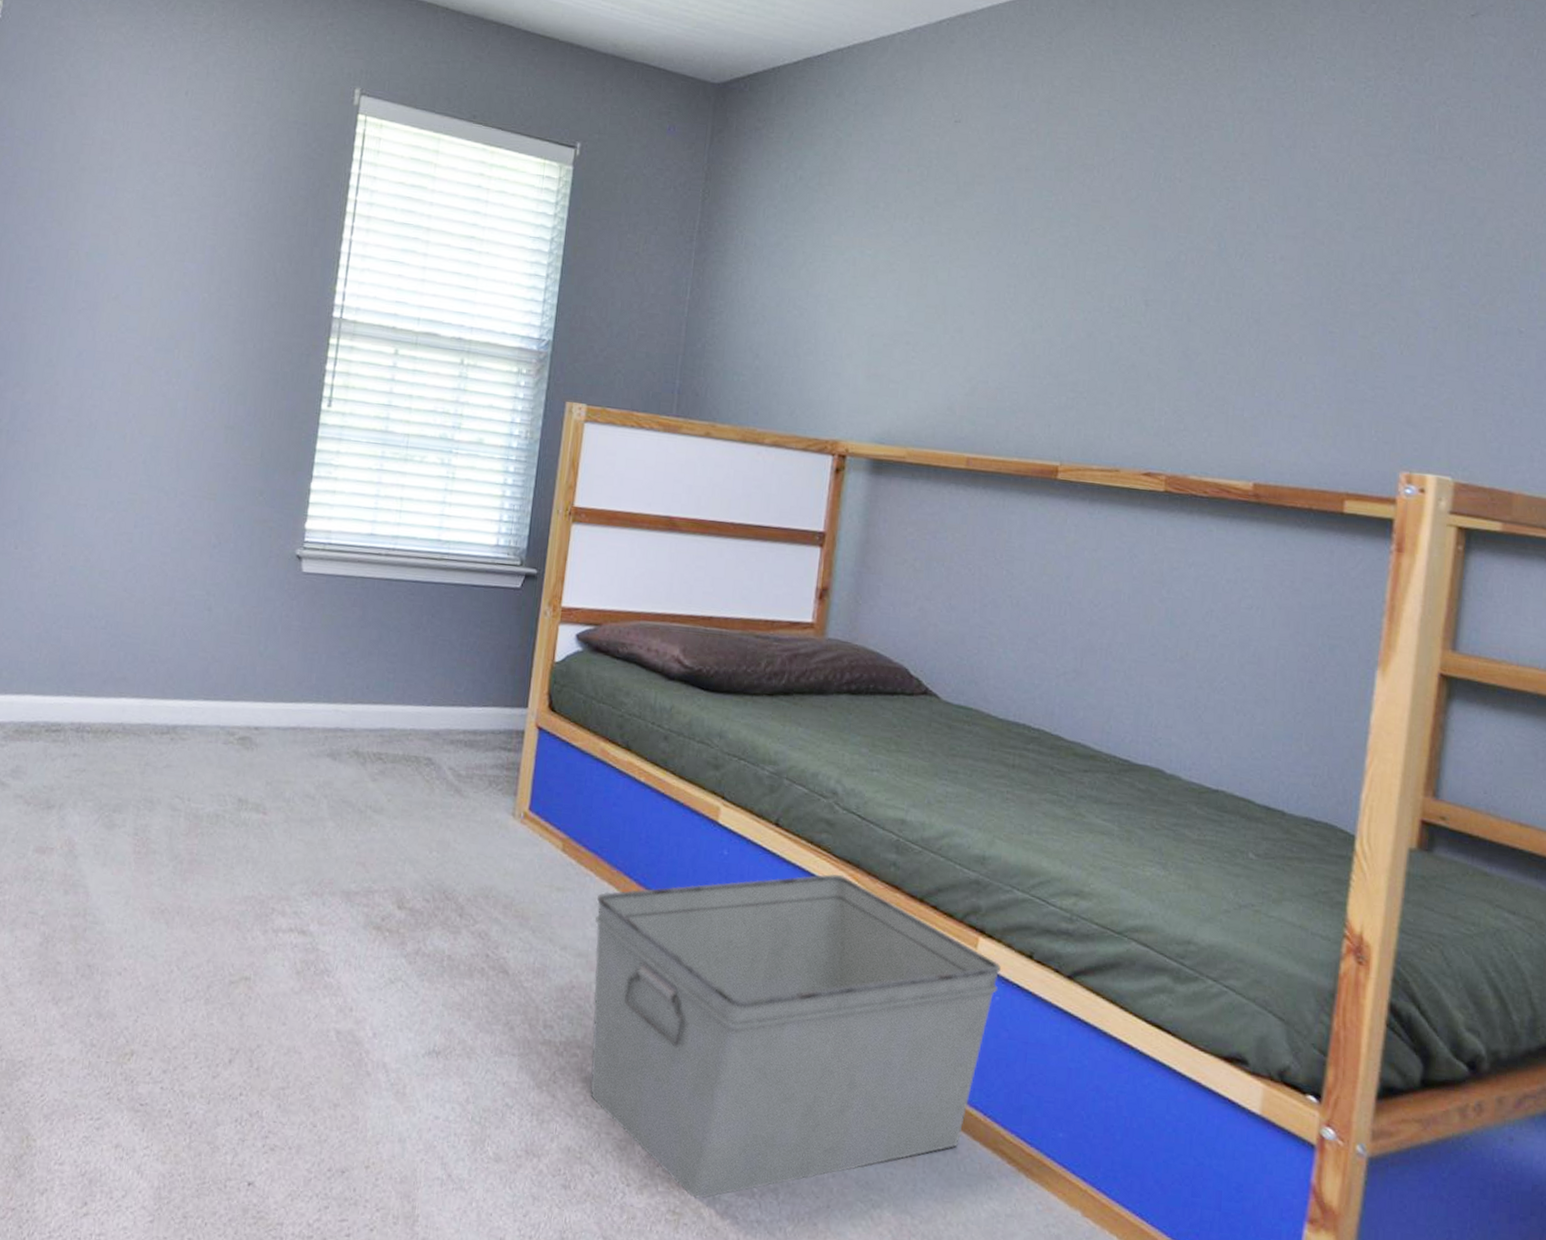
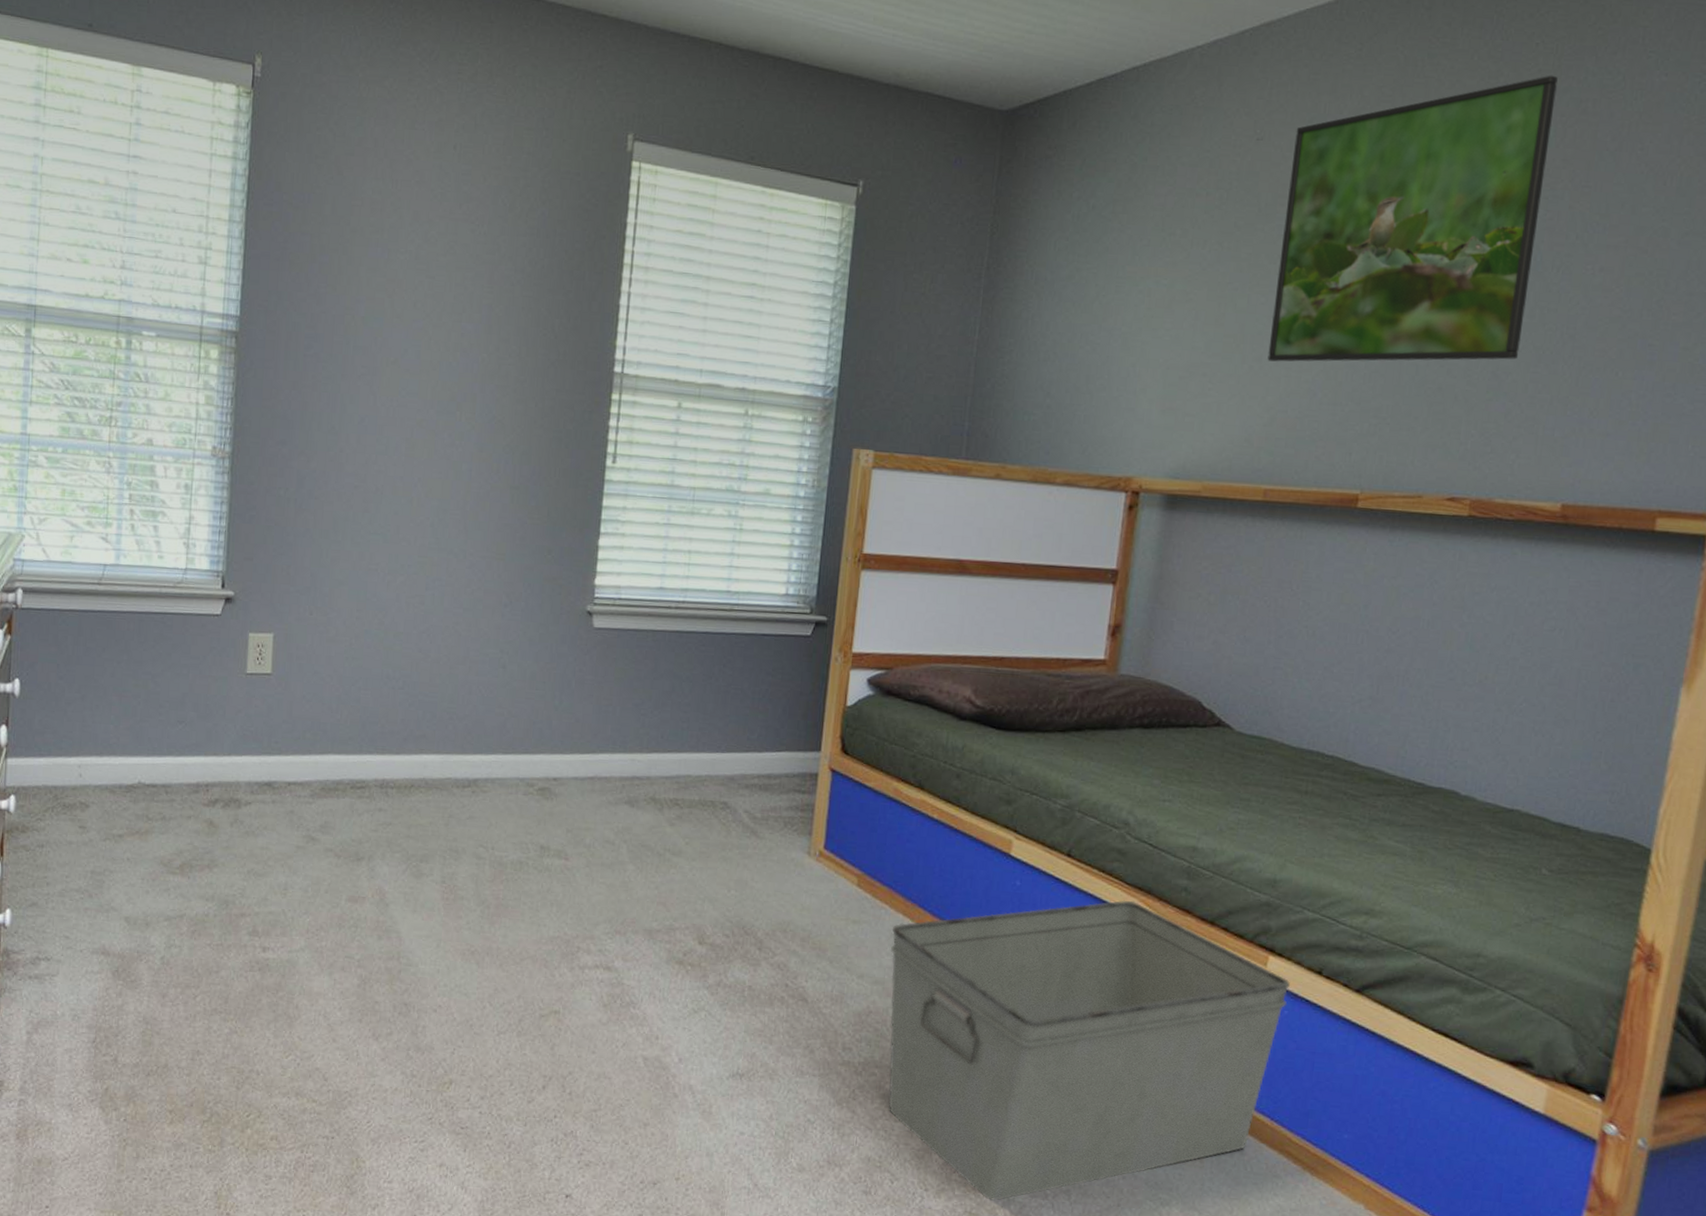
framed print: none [968,74,1234,341] -> present [1267,75,1558,362]

